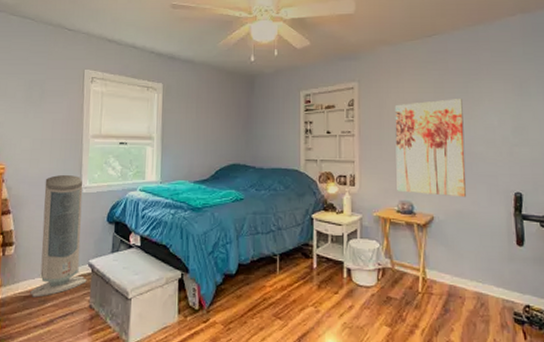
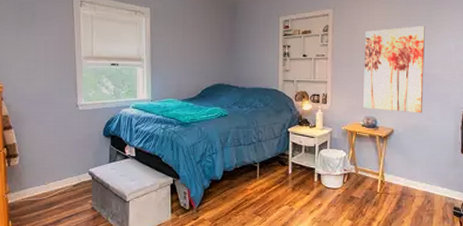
air purifier: present [30,175,87,297] -> none [37,94,88,201]

